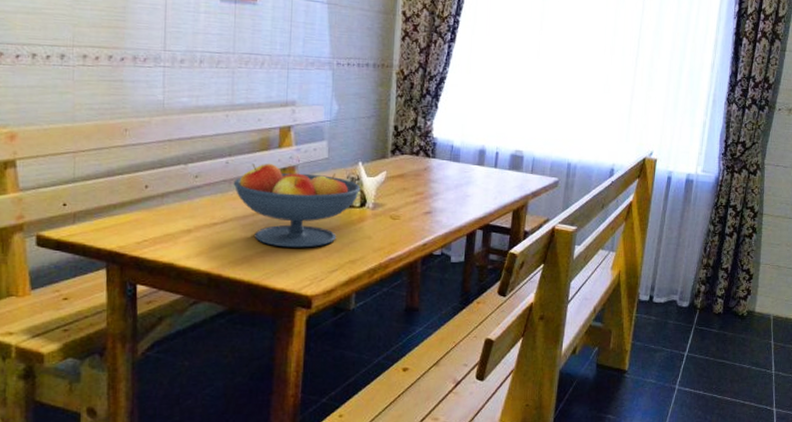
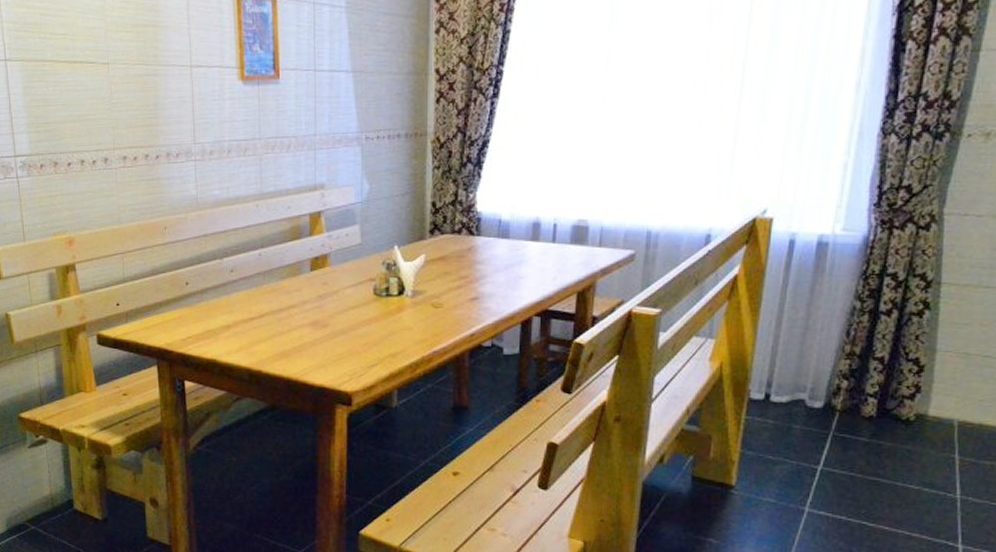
fruit bowl: present [233,163,361,248] -> none [267,252,398,342]

